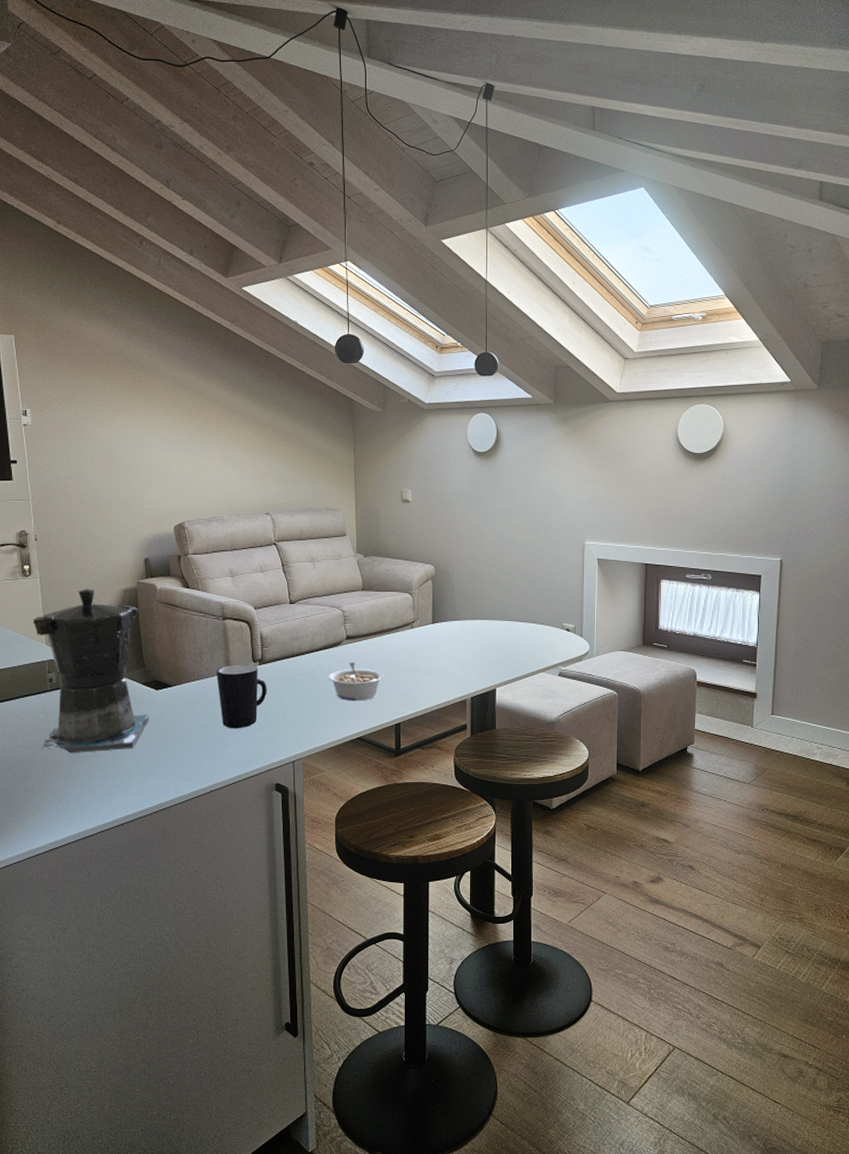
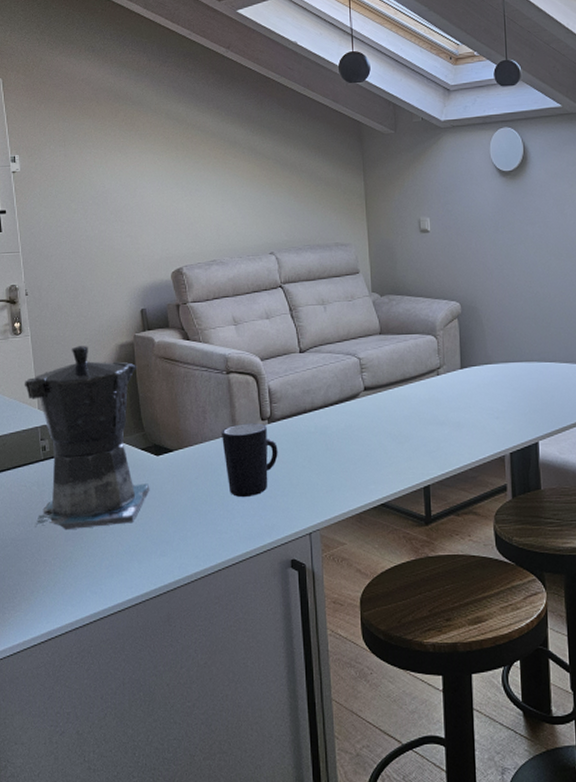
legume: present [328,662,383,701] -> none [345,417,408,462]

